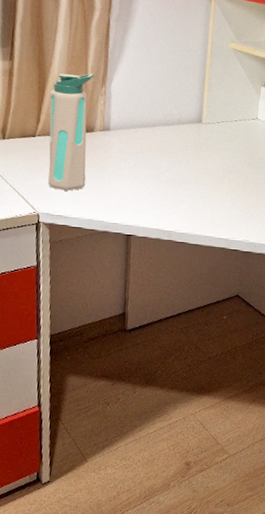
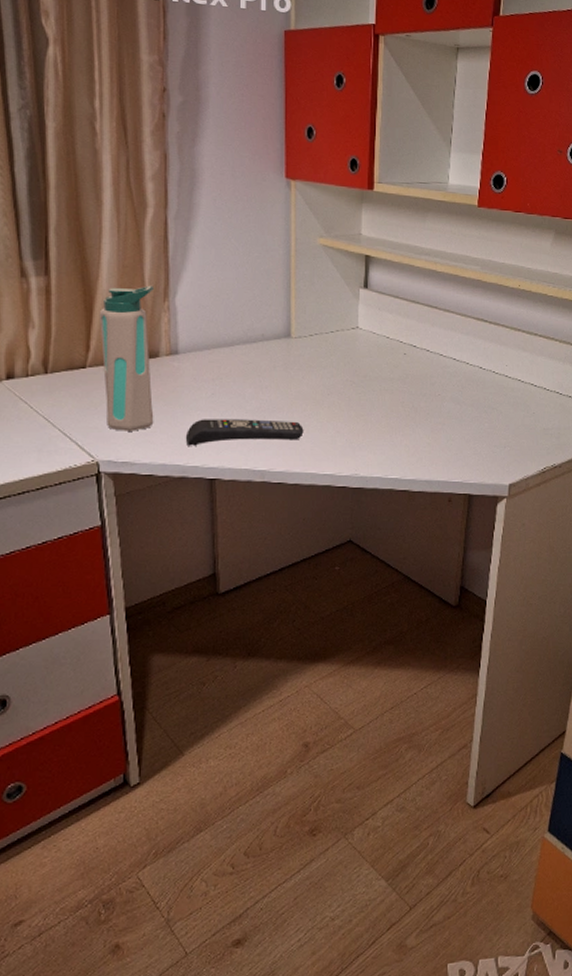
remote control: none [109,185,206,208] -> present [185,419,304,446]

